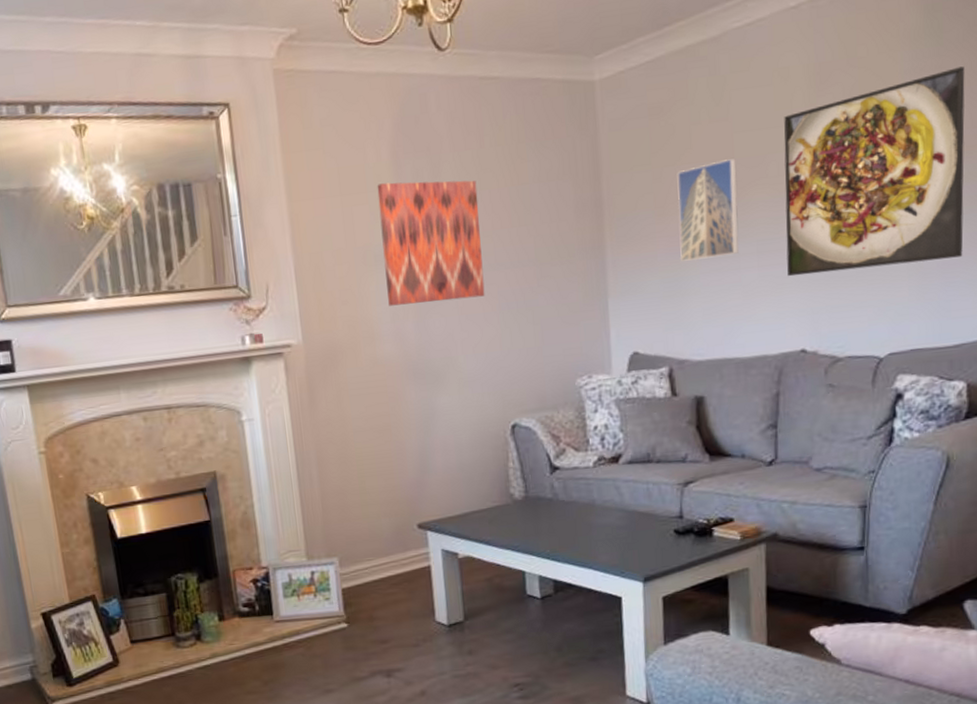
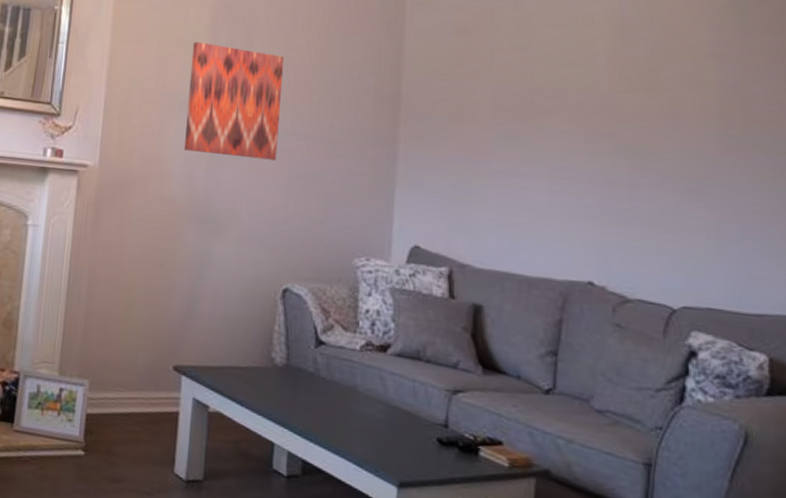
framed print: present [677,158,739,261] -> none [470,85,535,174]
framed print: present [784,66,965,277] -> none [579,47,770,226]

